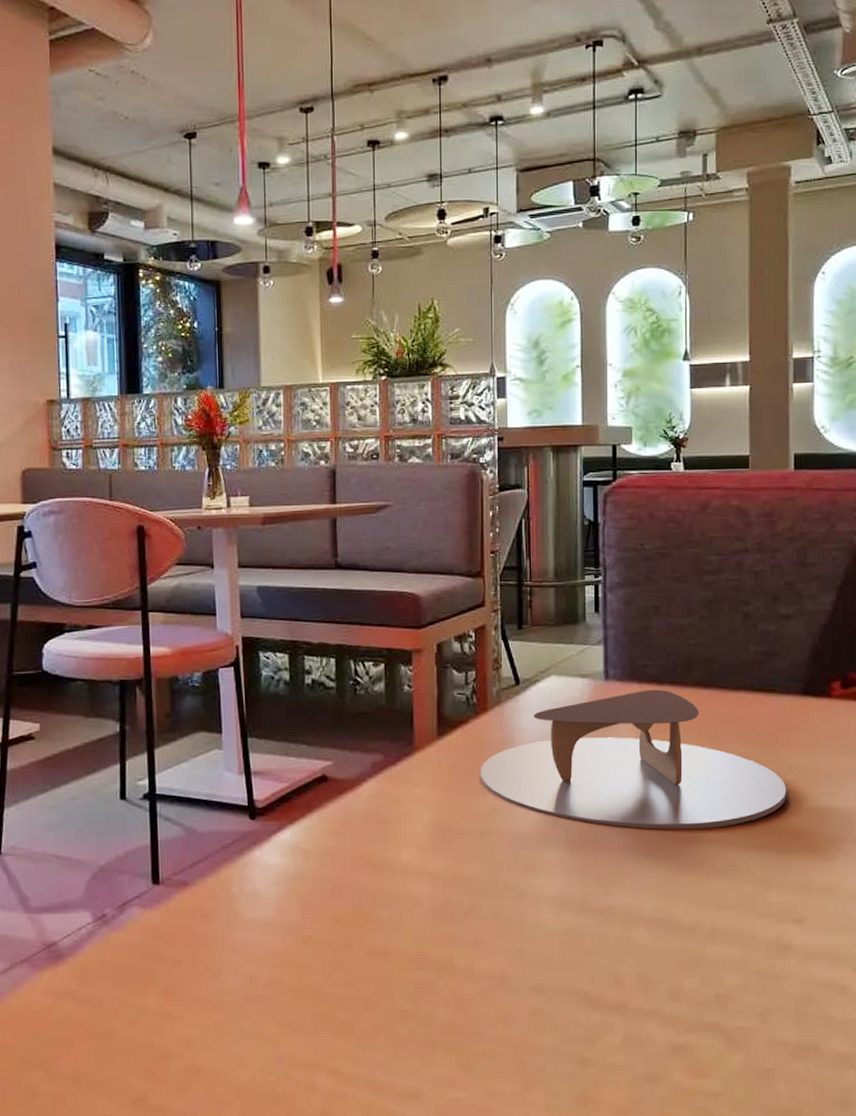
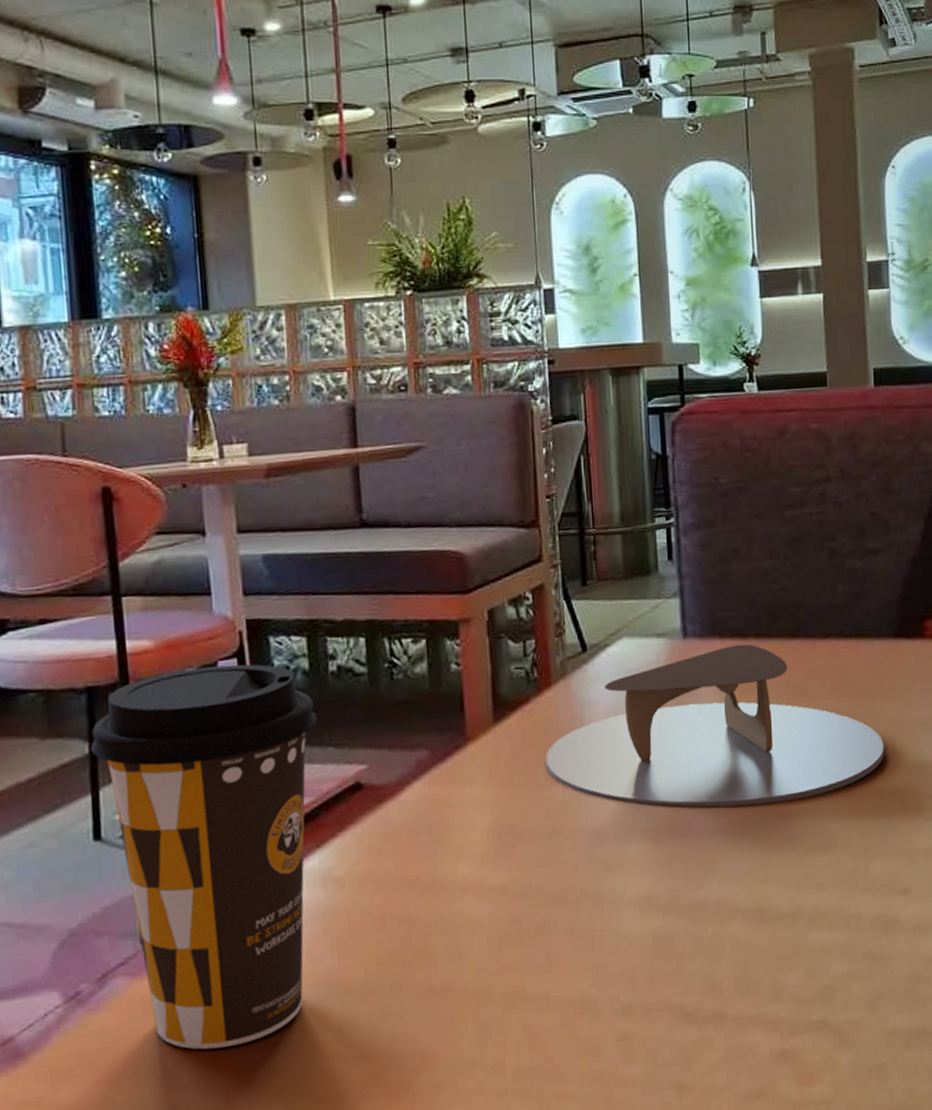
coffee cup: none [121,672,294,973] -> present [90,664,318,1050]

